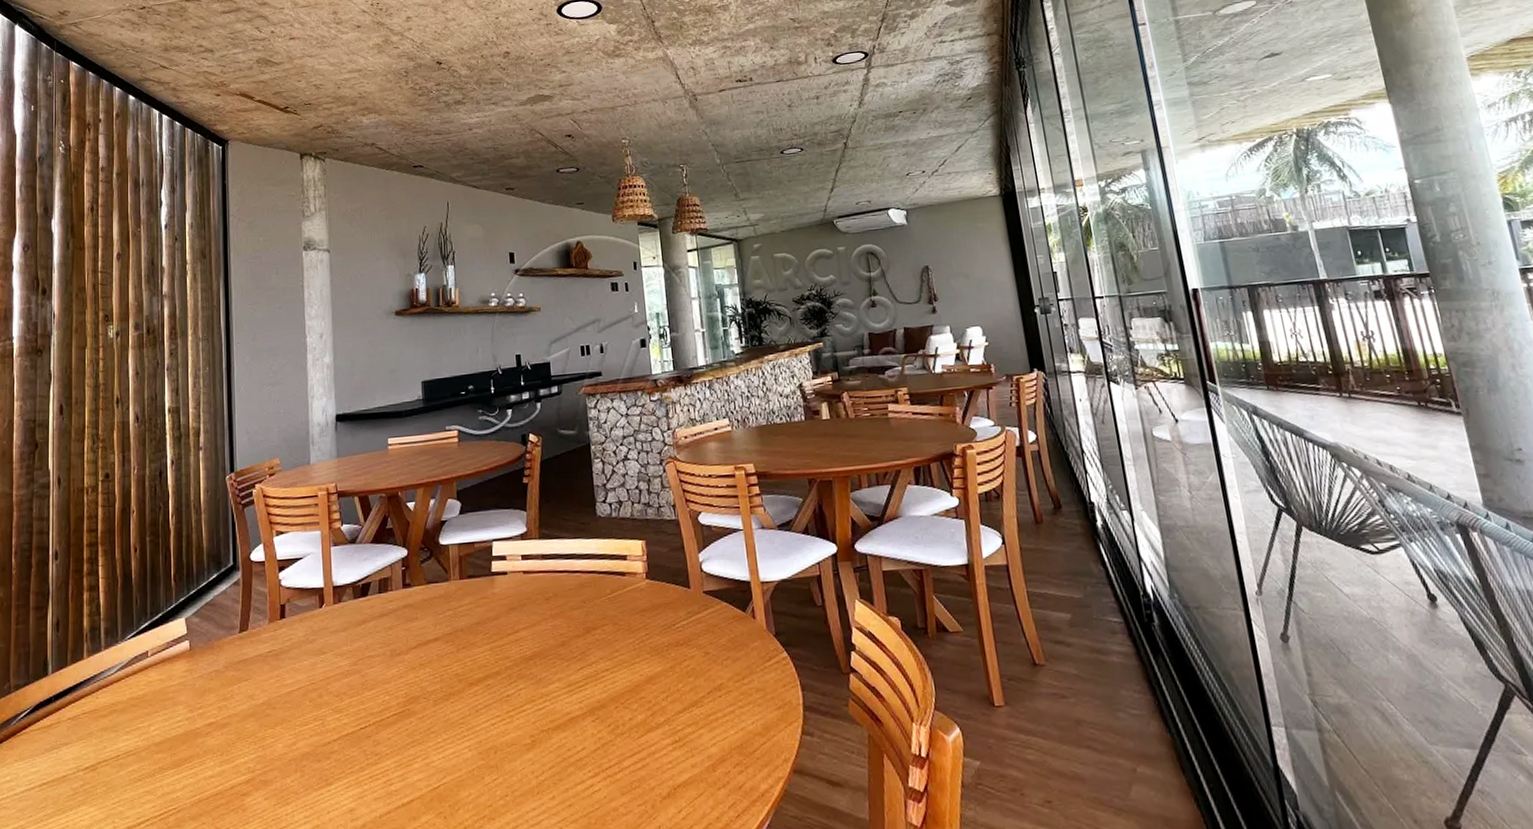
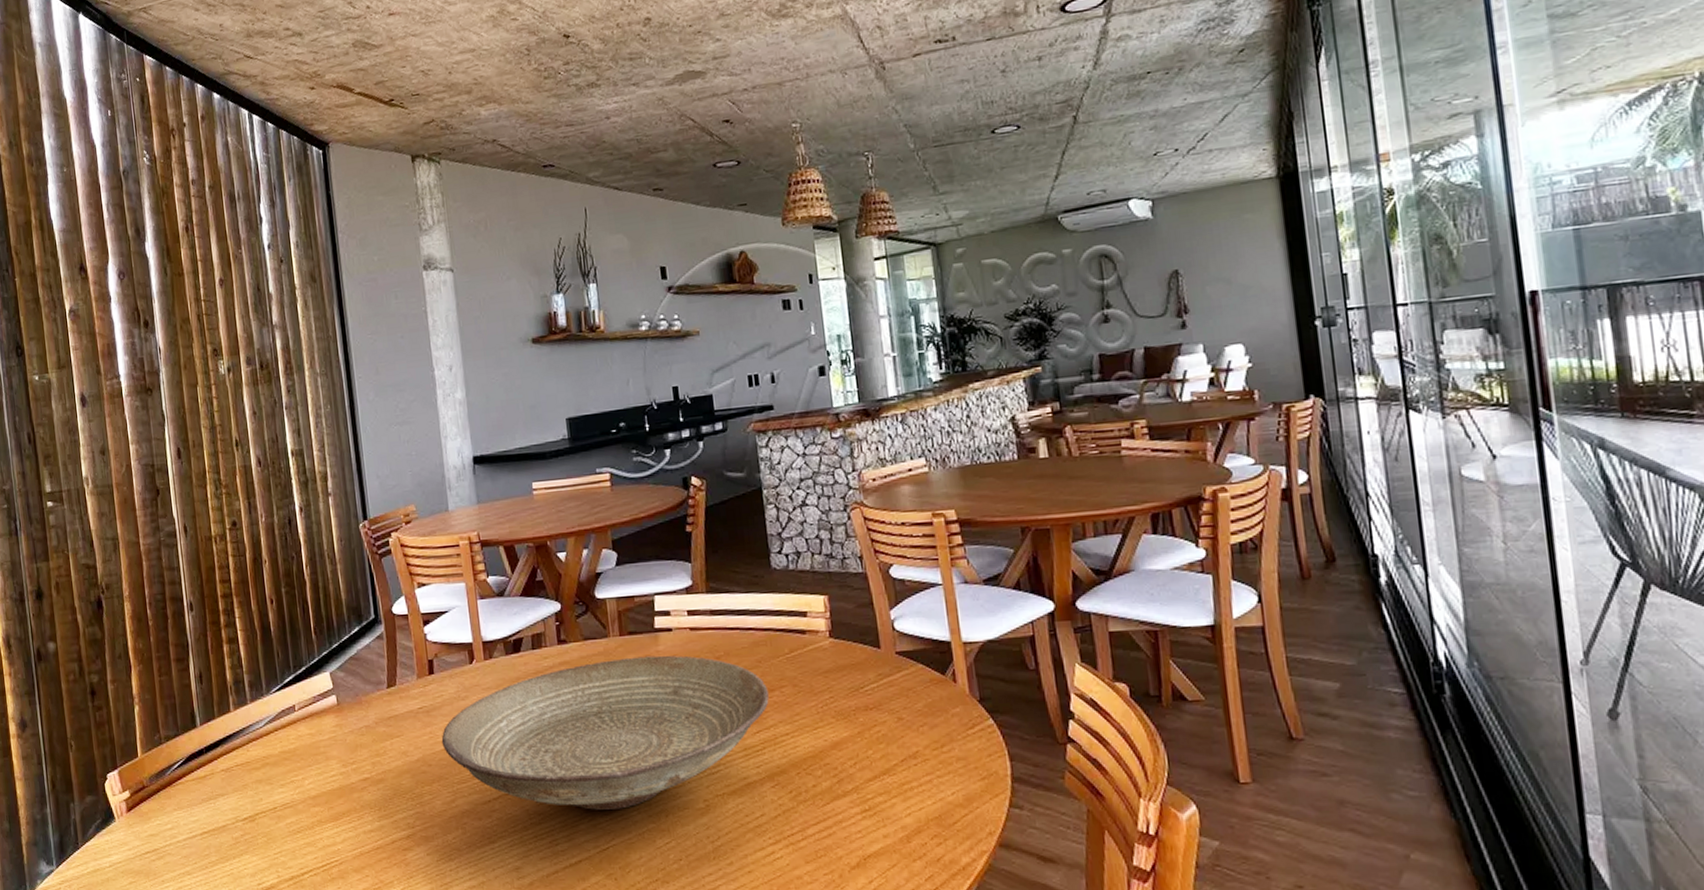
decorative bowl: none [287,597,592,749] -> present [441,655,769,810]

